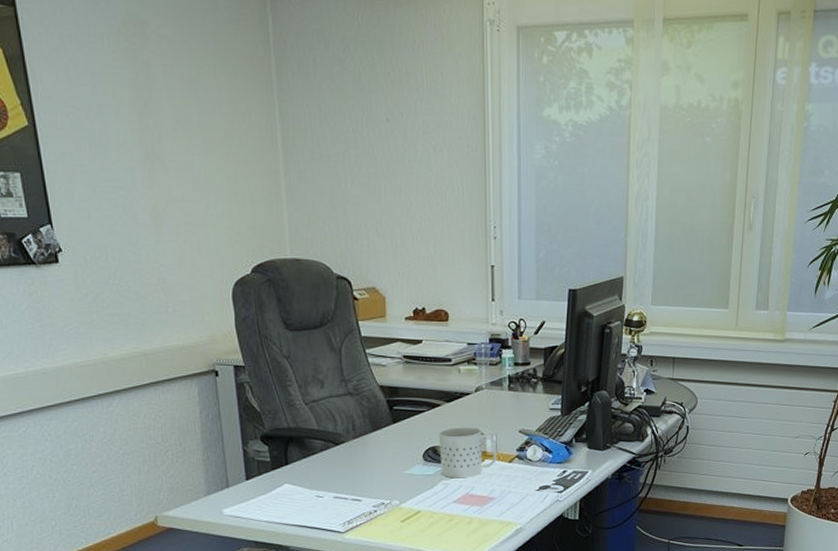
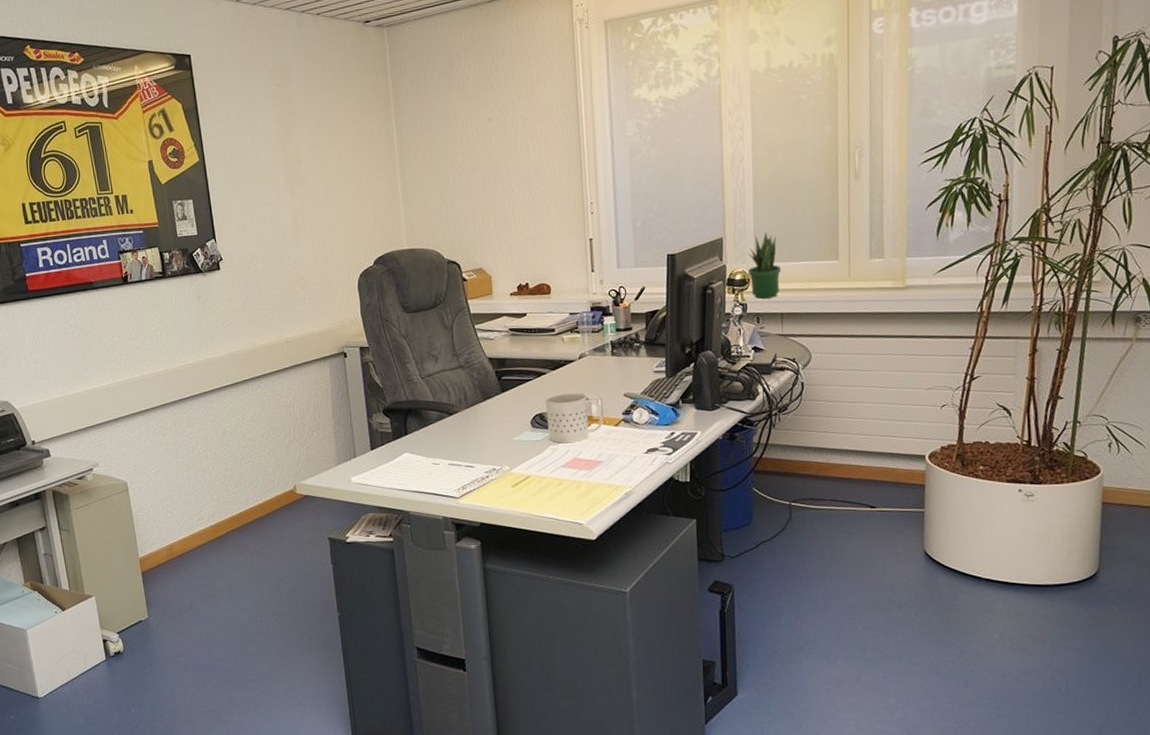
planter: none [644,275,677,342] -> present [747,232,782,299]

